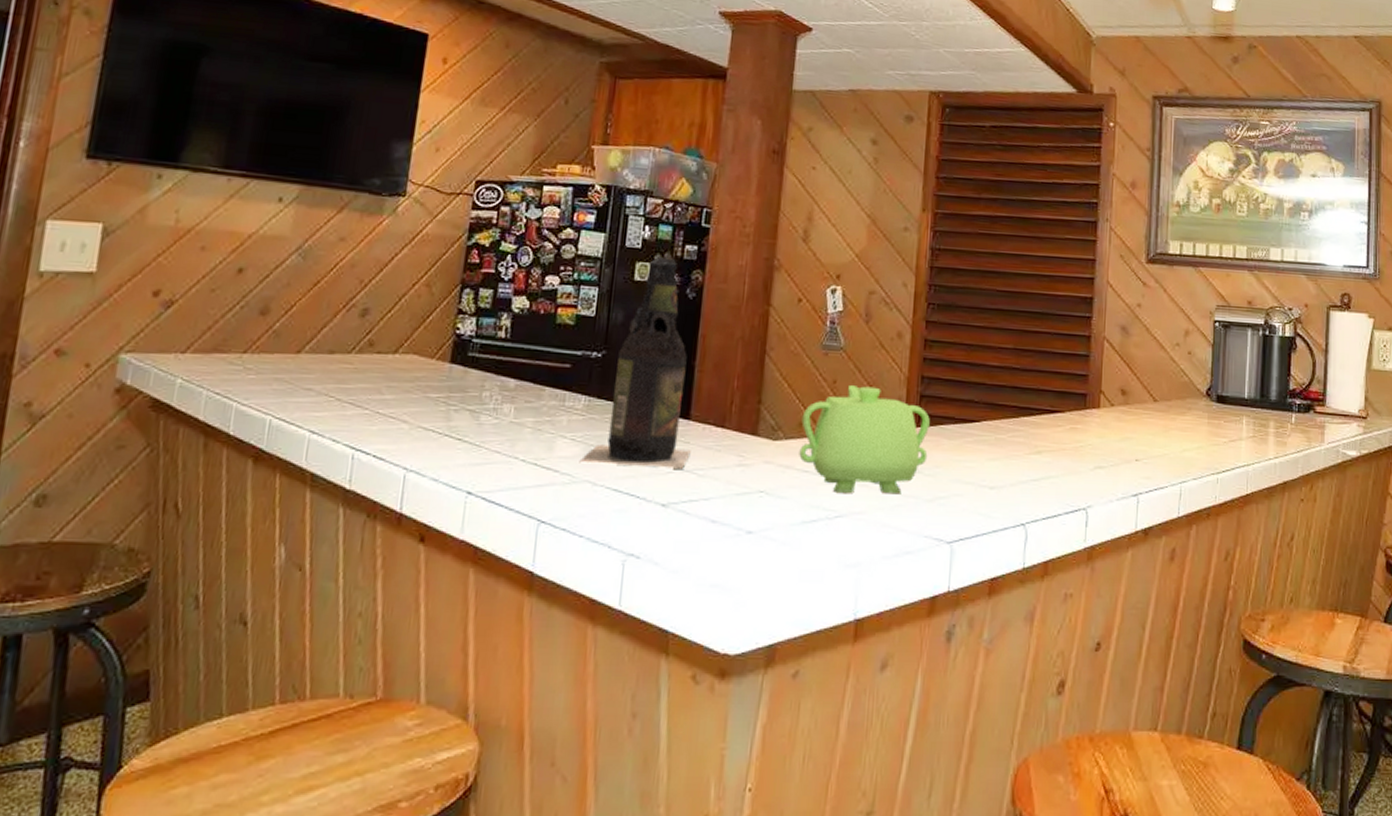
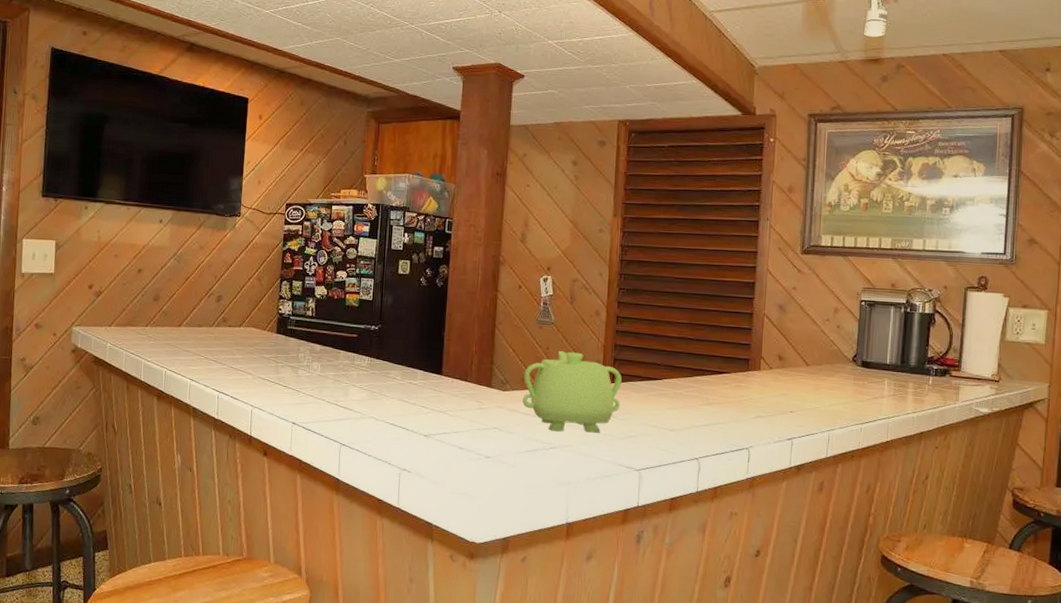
beer bottle: present [579,256,691,470] -> none [366,255,444,411]

